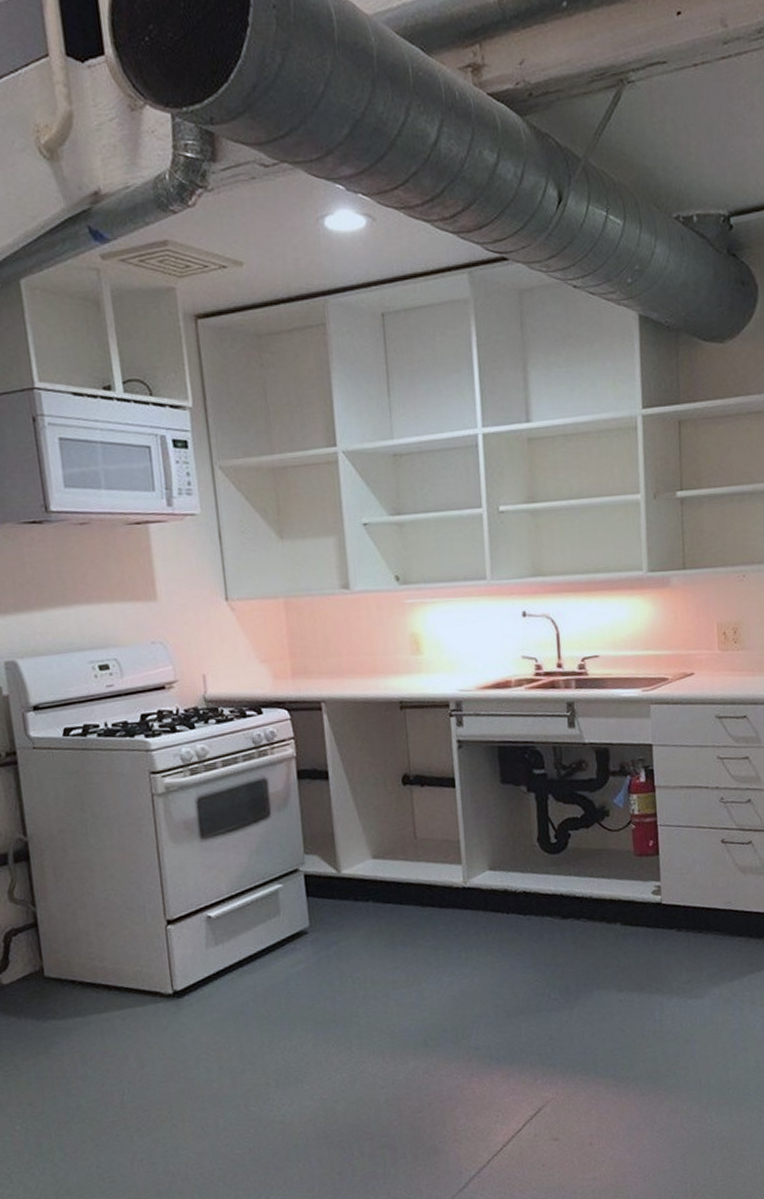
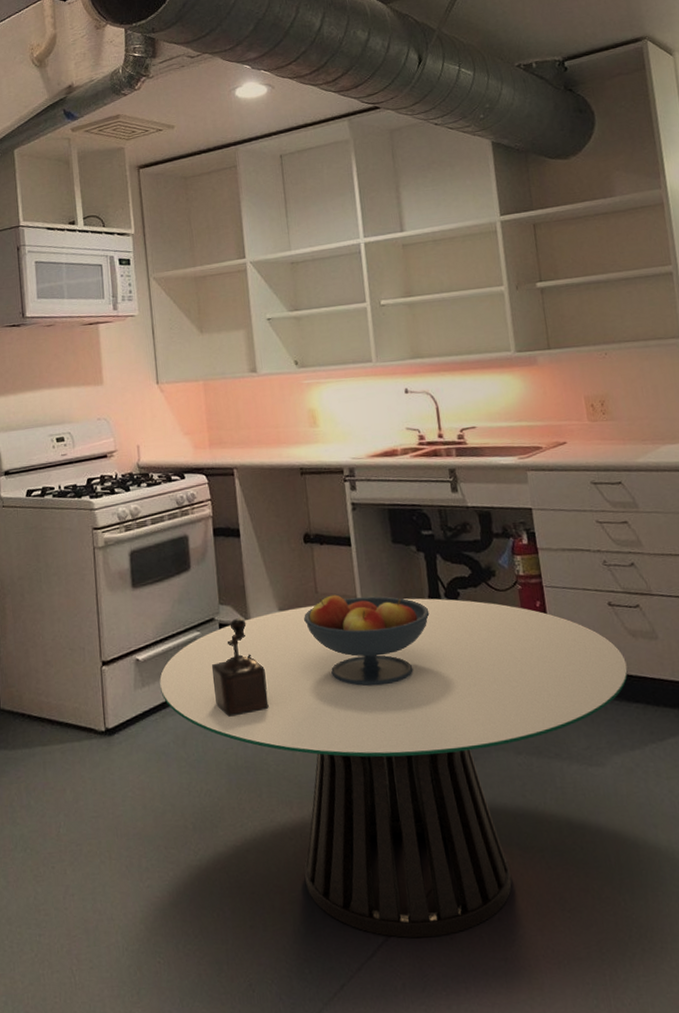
dining table: none [236,840,734,1169] -> present [160,598,628,938]
pepper mill: none [295,867,360,971] -> present [211,618,269,717]
fruit bowl: none [401,839,538,933] -> present [304,594,430,686]

